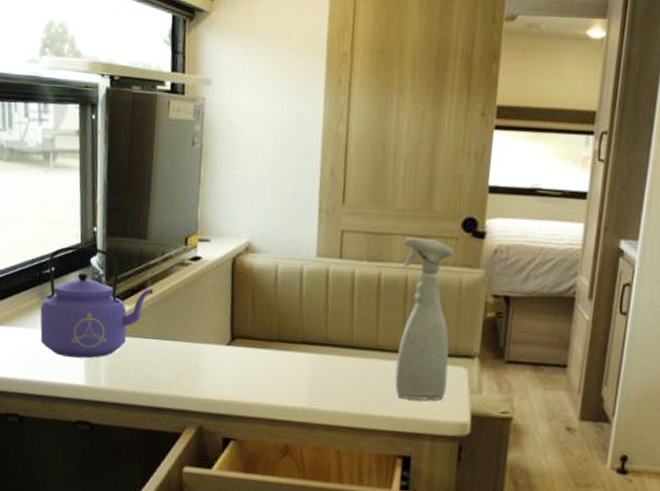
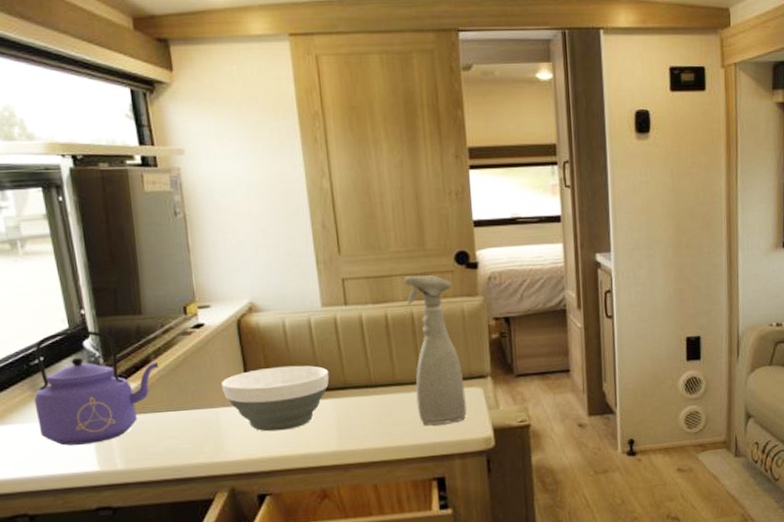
bowl: none [207,311,312,378] -> present [222,365,330,432]

